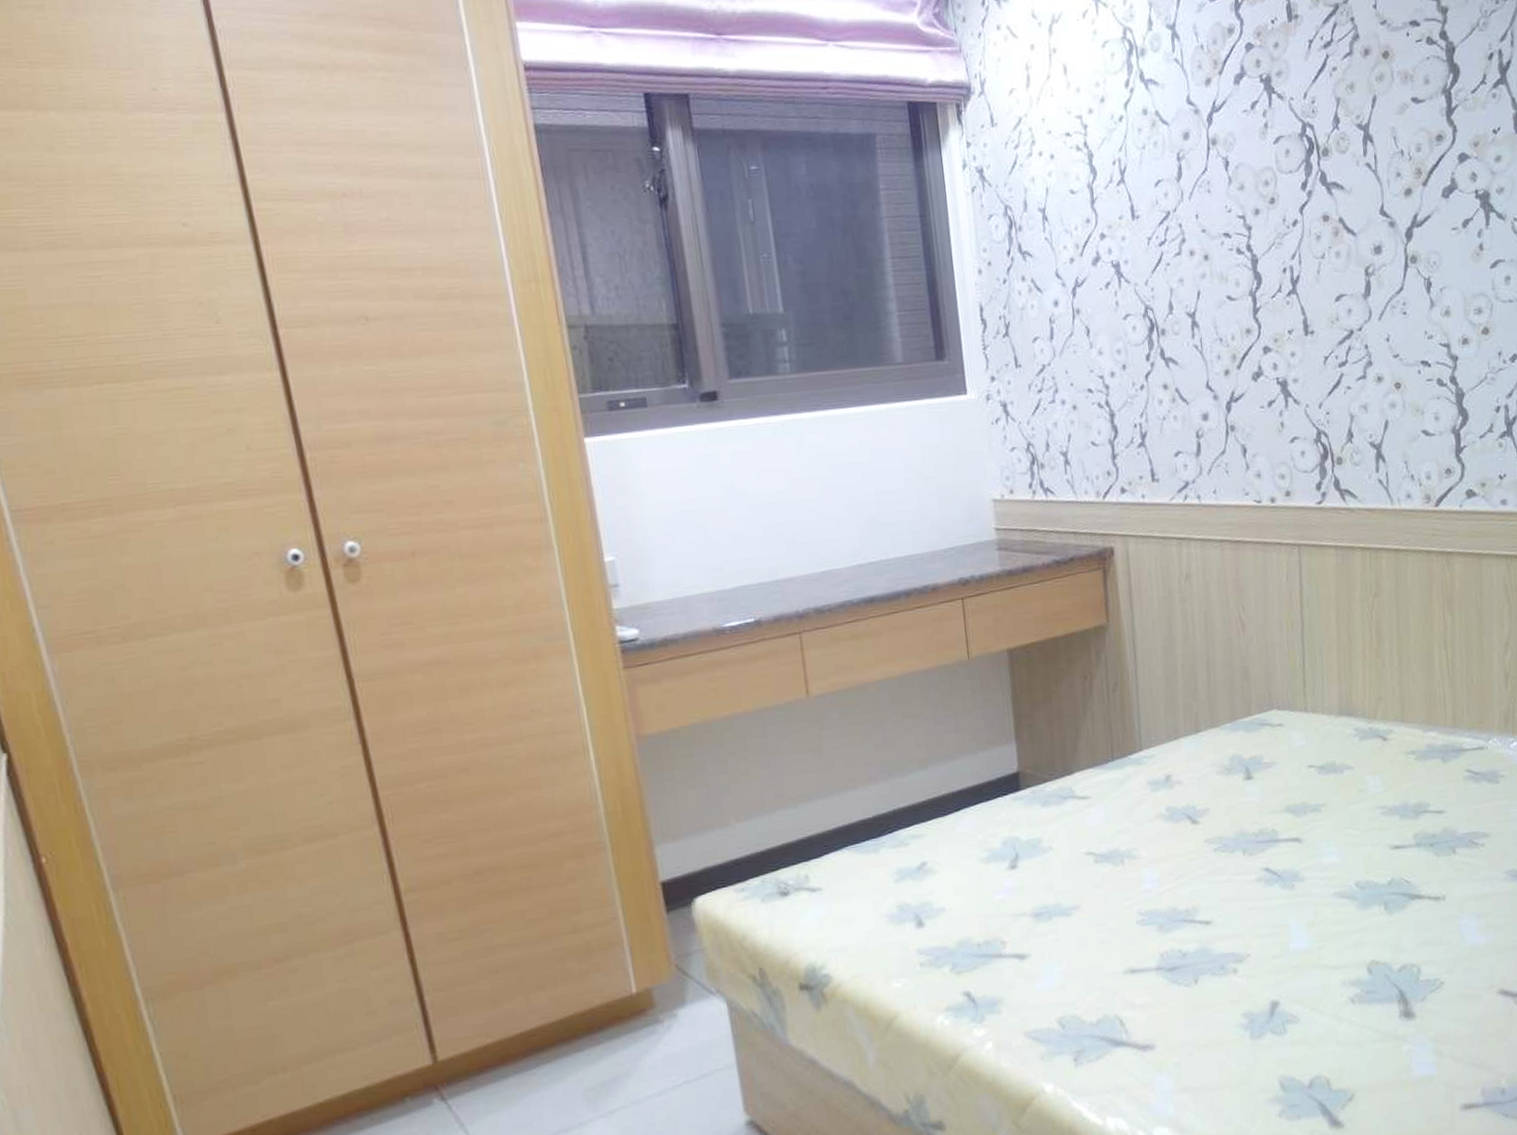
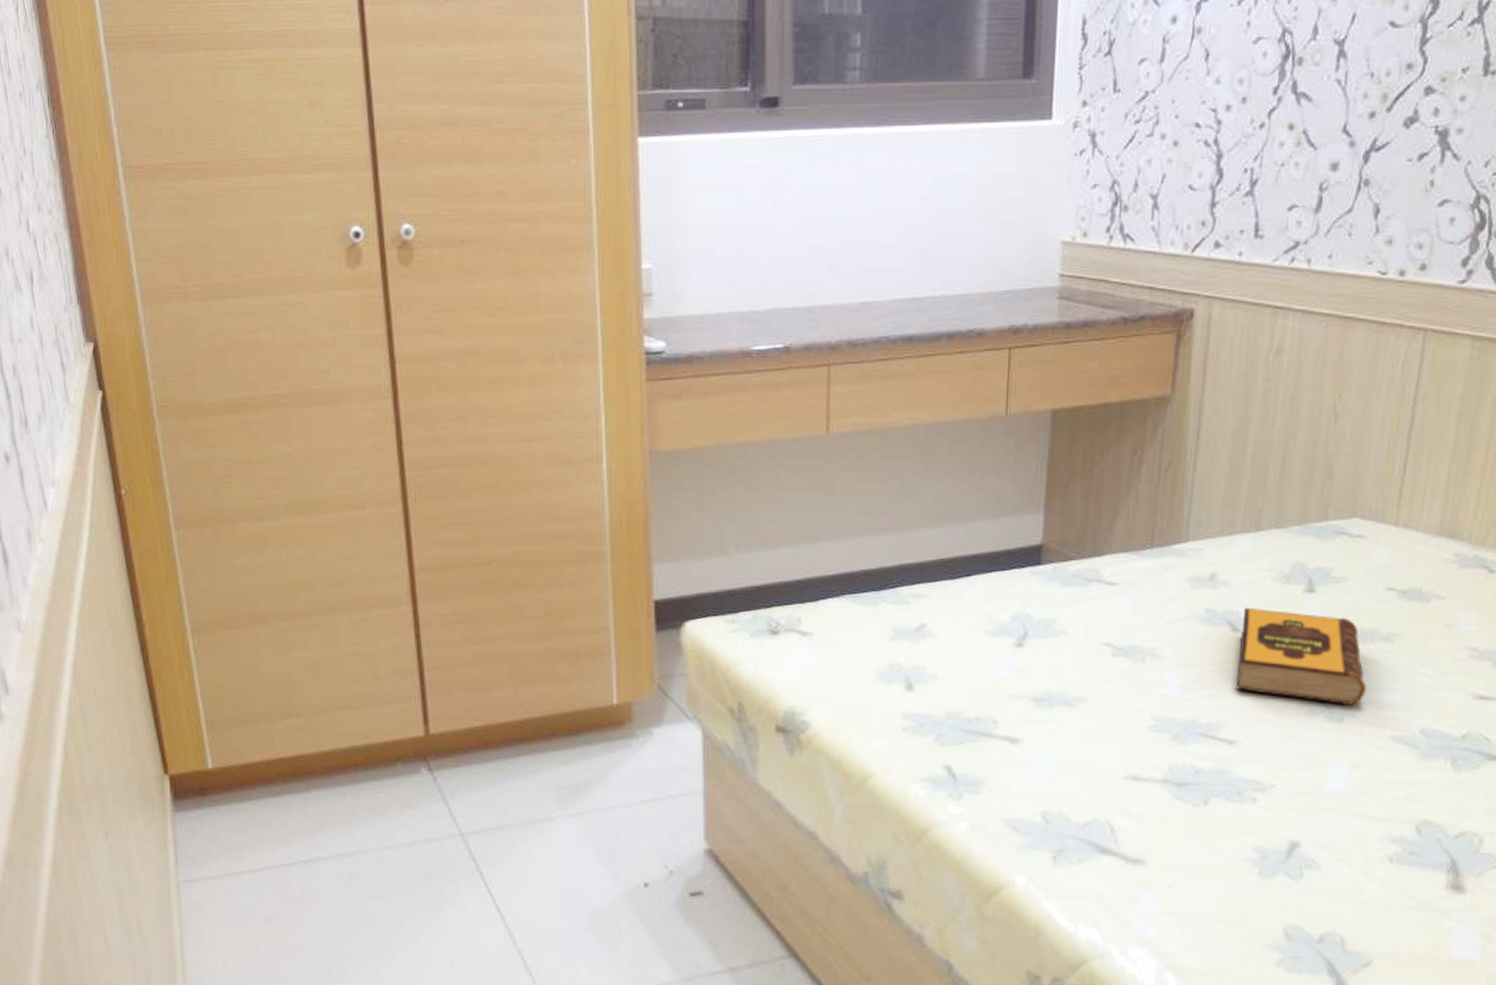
hardback book: none [1198,796,1308,876] -> present [1236,607,1367,706]

